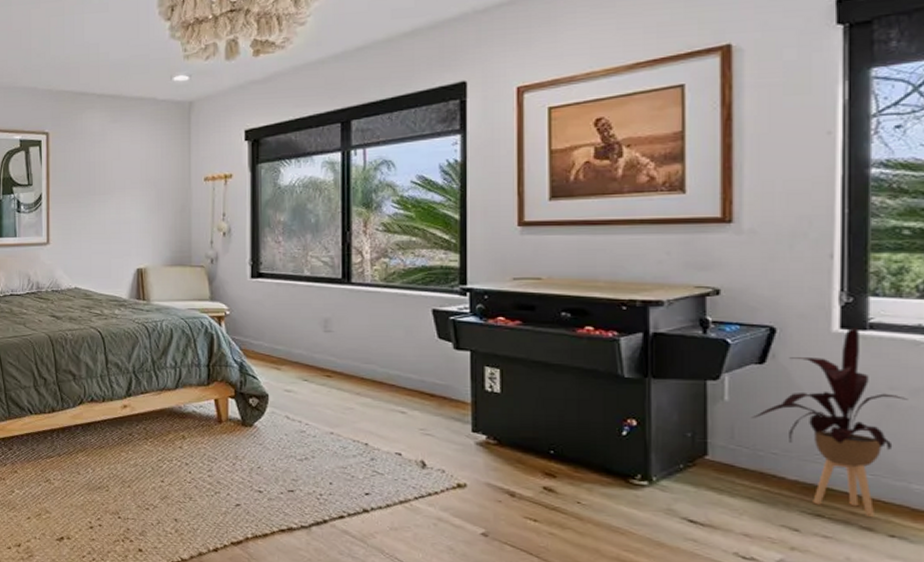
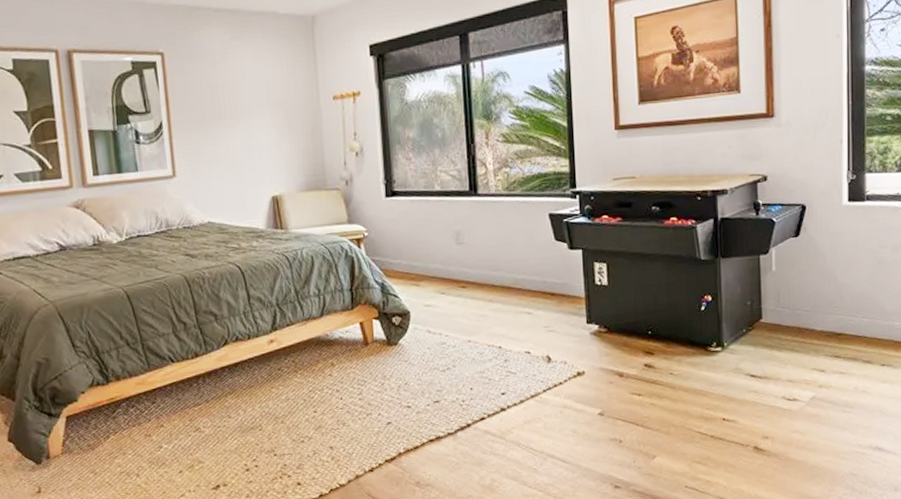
house plant: present [752,327,908,517] -> none [791,199,892,352]

